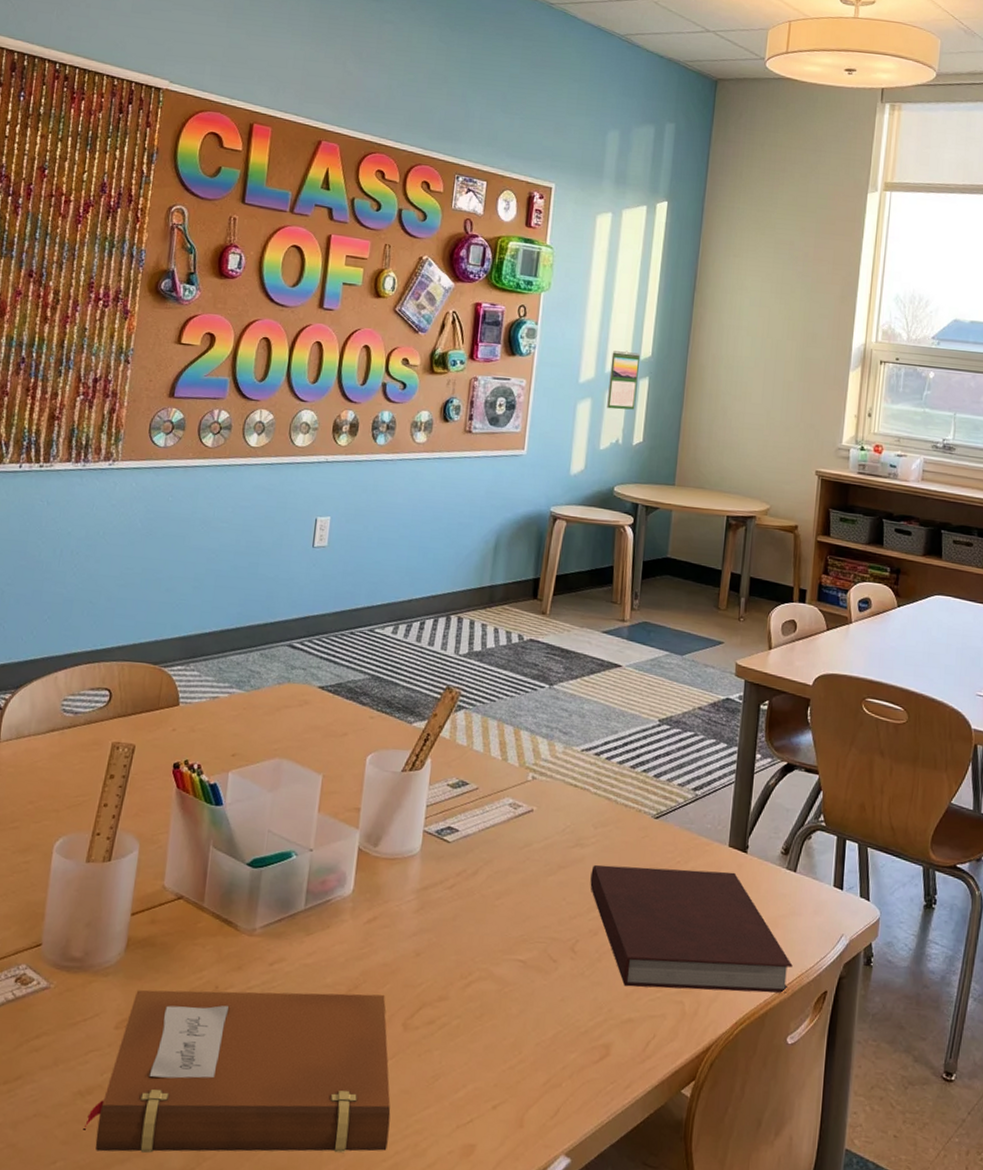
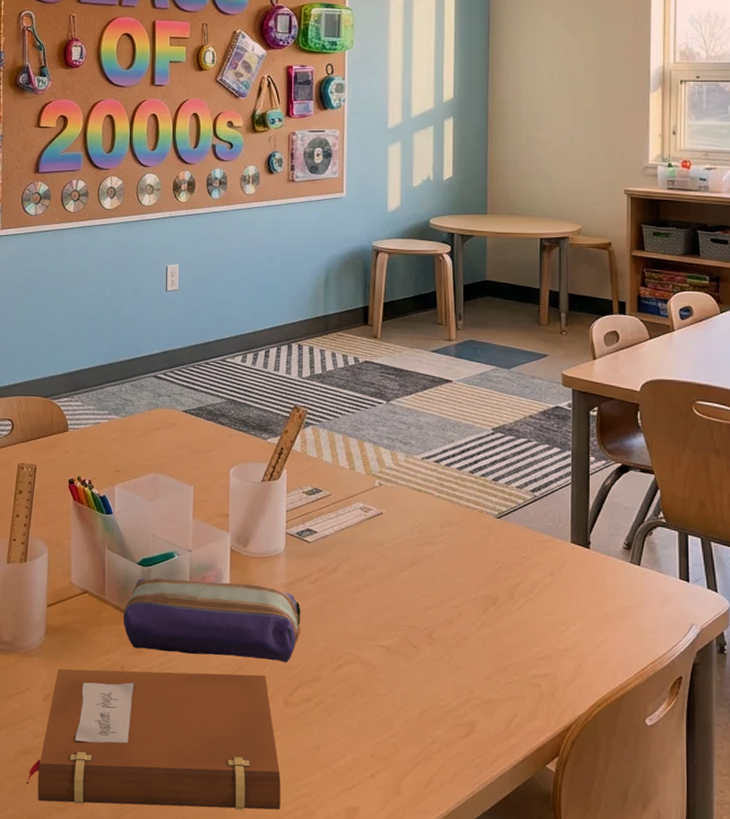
pencil case: none [222,881,433,981] -> present [123,577,301,663]
notebook: present [590,864,793,993] -> none [441,560,645,678]
calendar: present [607,350,640,410] -> none [416,95,442,149]

